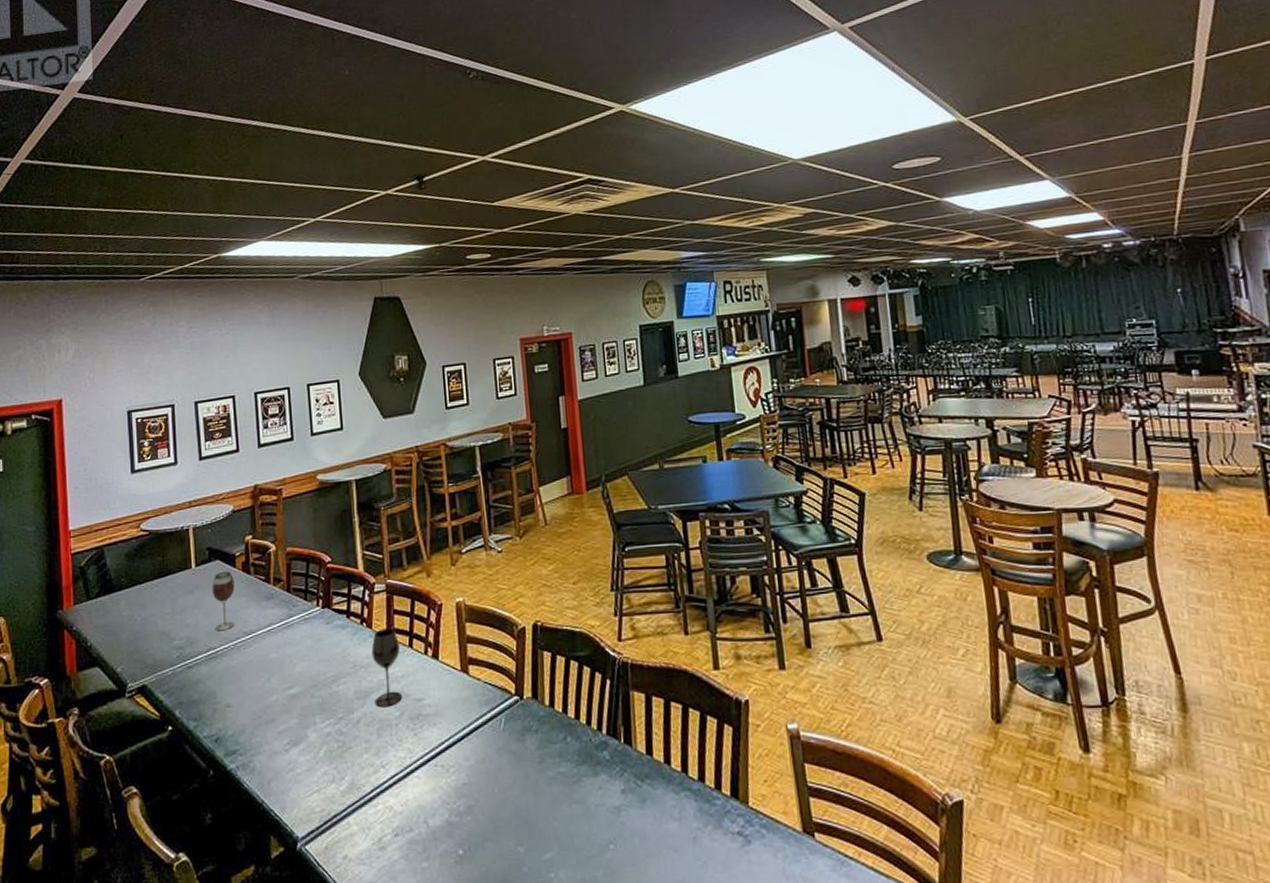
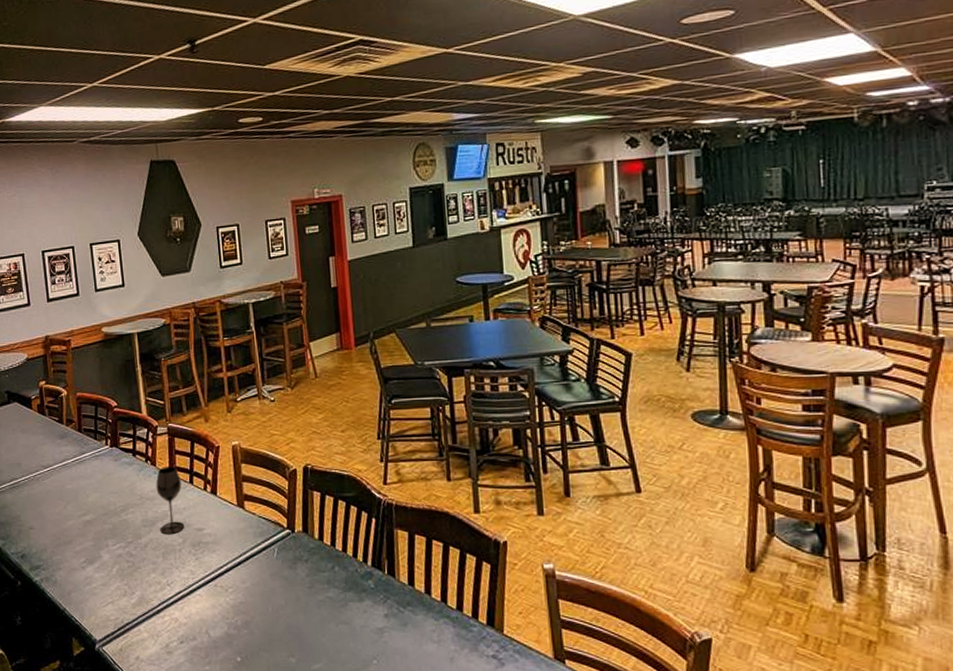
wineglass: present [211,571,235,631] -> none [11,412,33,464]

